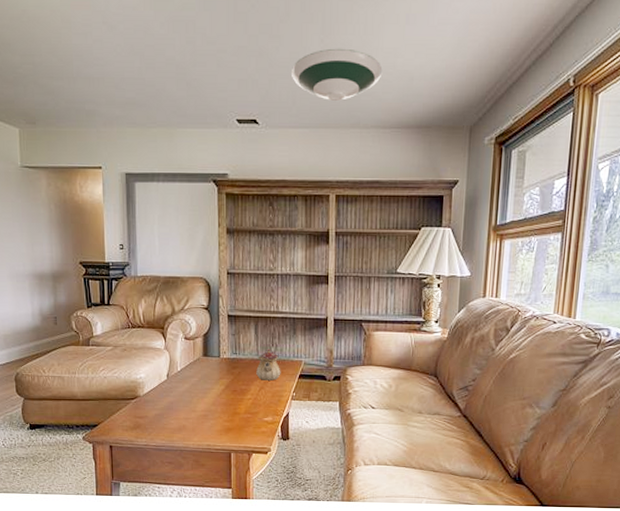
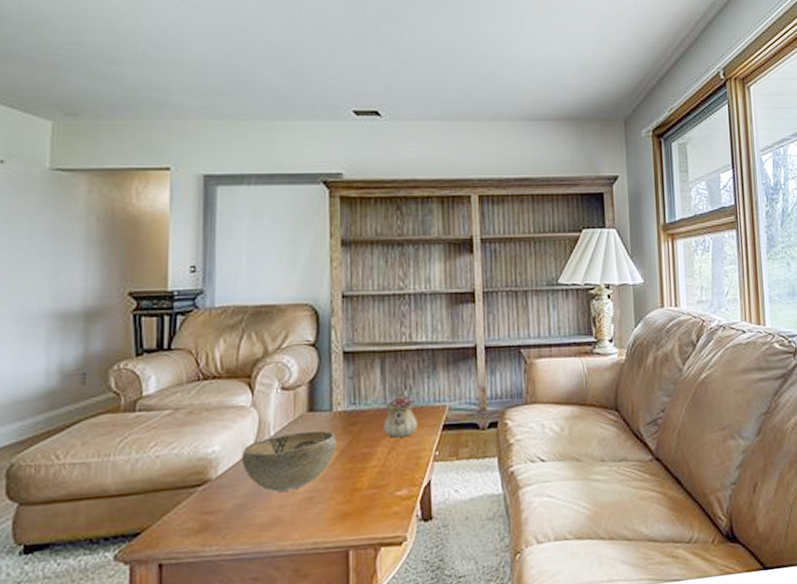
decorative bowl: none [159,370,223,409] -> present [241,430,337,492]
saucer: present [290,48,383,101] -> none [418,36,524,91]

